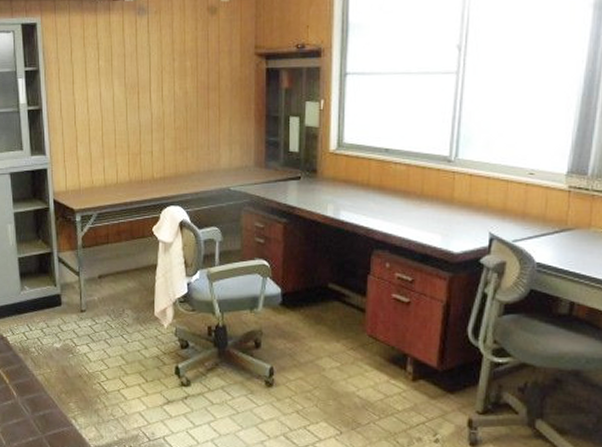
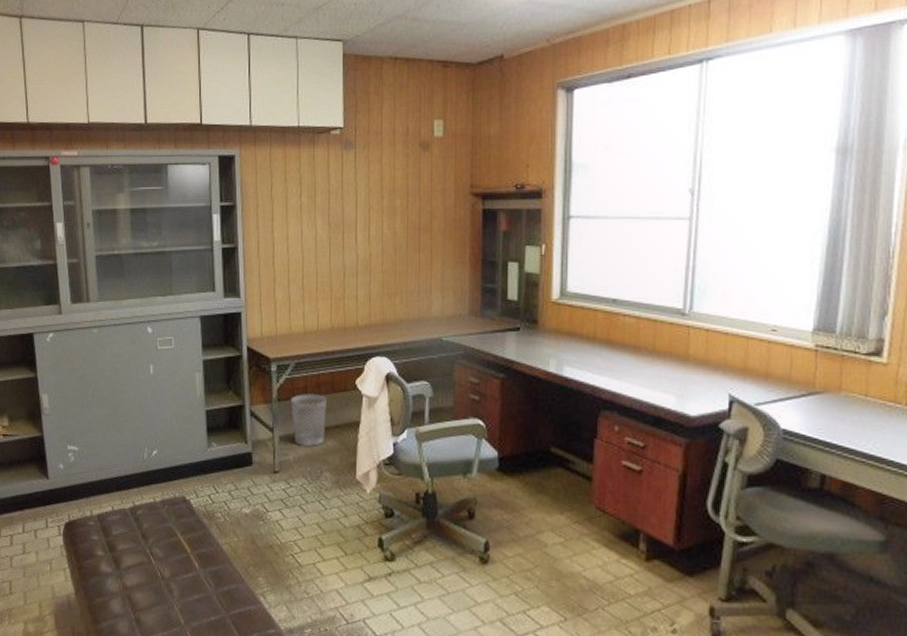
wastebasket: none [94,241,127,287] -> present [291,394,327,446]

